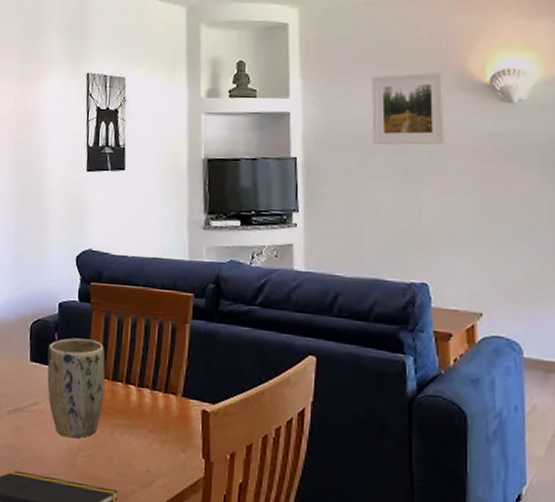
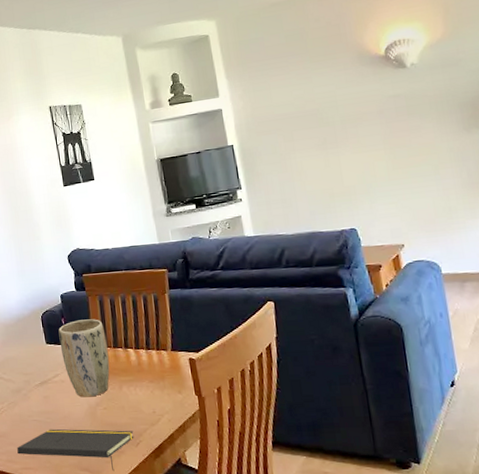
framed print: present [371,72,445,145] -> none [285,53,354,124]

